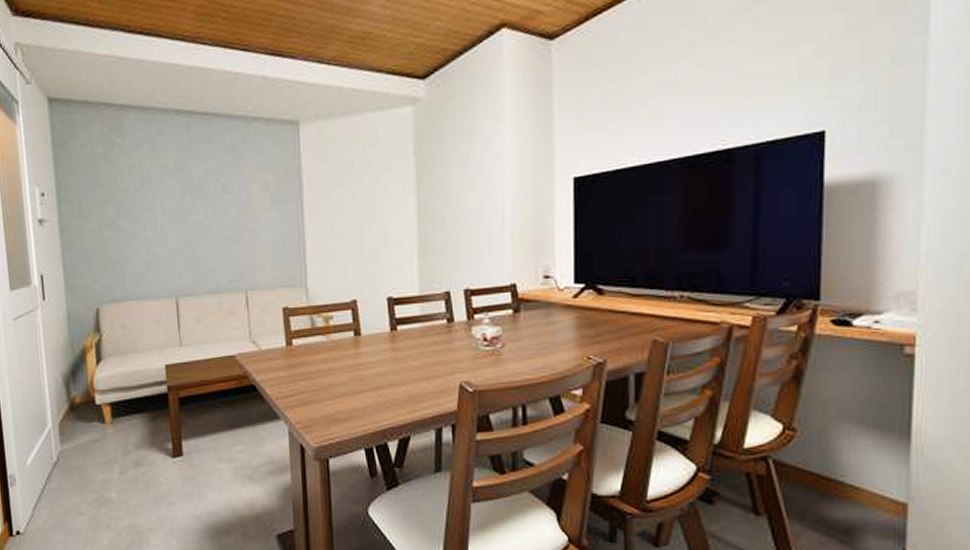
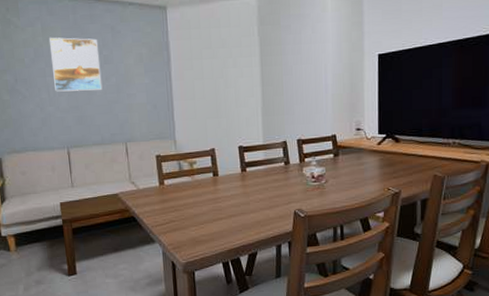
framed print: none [158,161,220,228] -> present [49,37,103,92]

